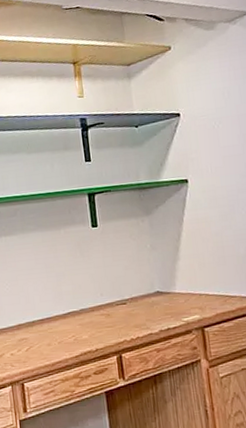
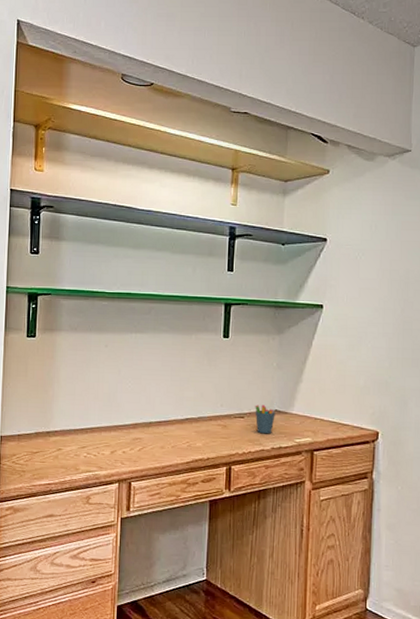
pen holder: none [135,283,158,318] -> present [255,402,277,434]

